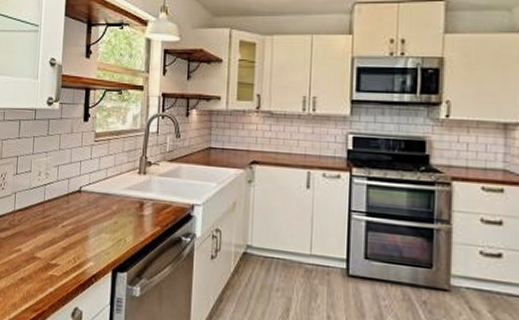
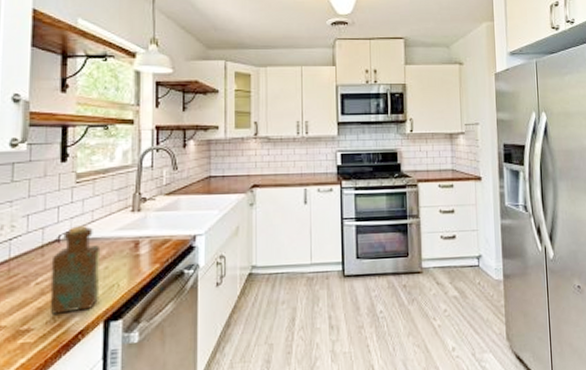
bottle: none [71,180,112,257] -> present [49,226,101,314]

